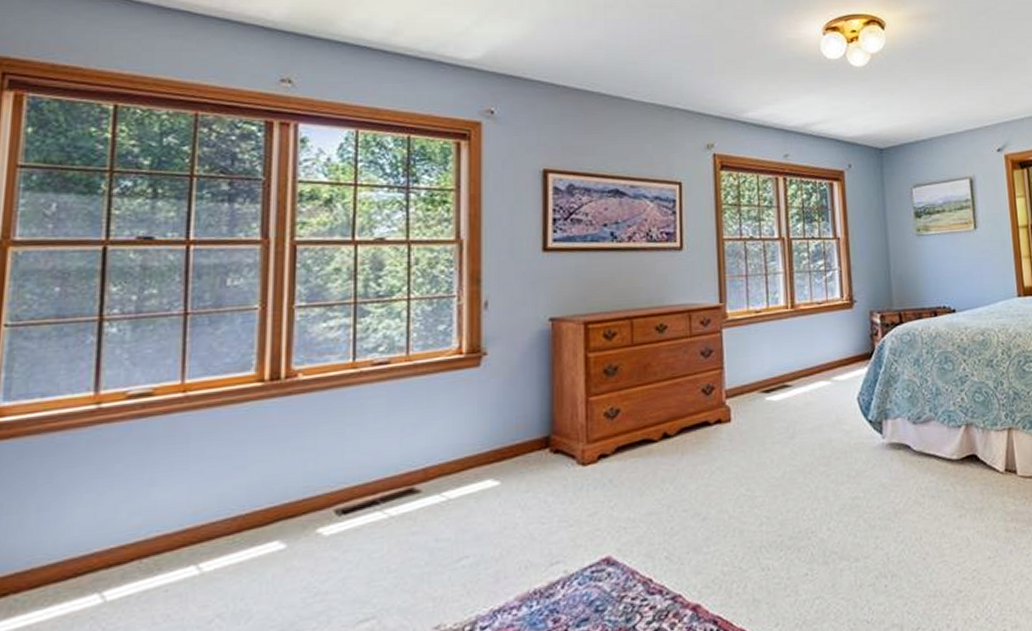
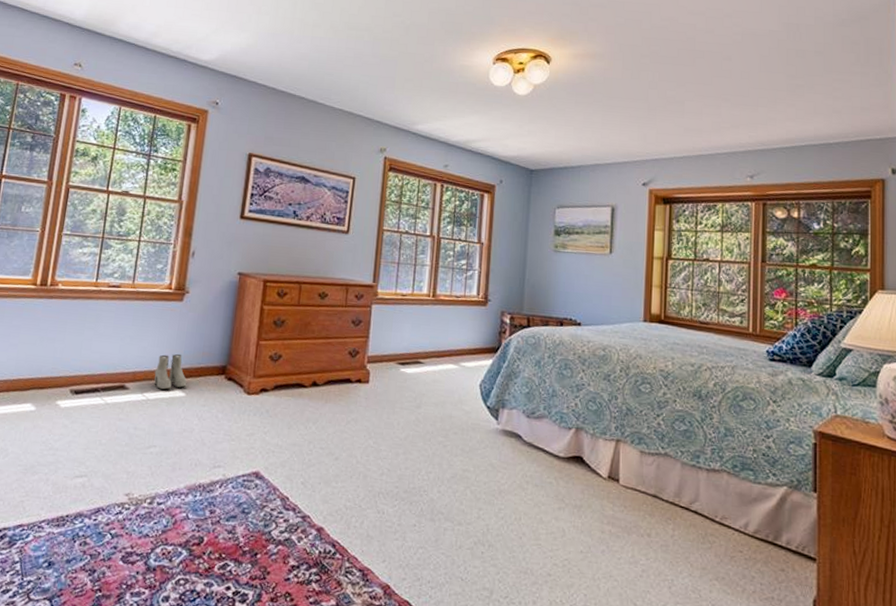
boots: none [453,433,500,483] -> present [154,353,187,390]

